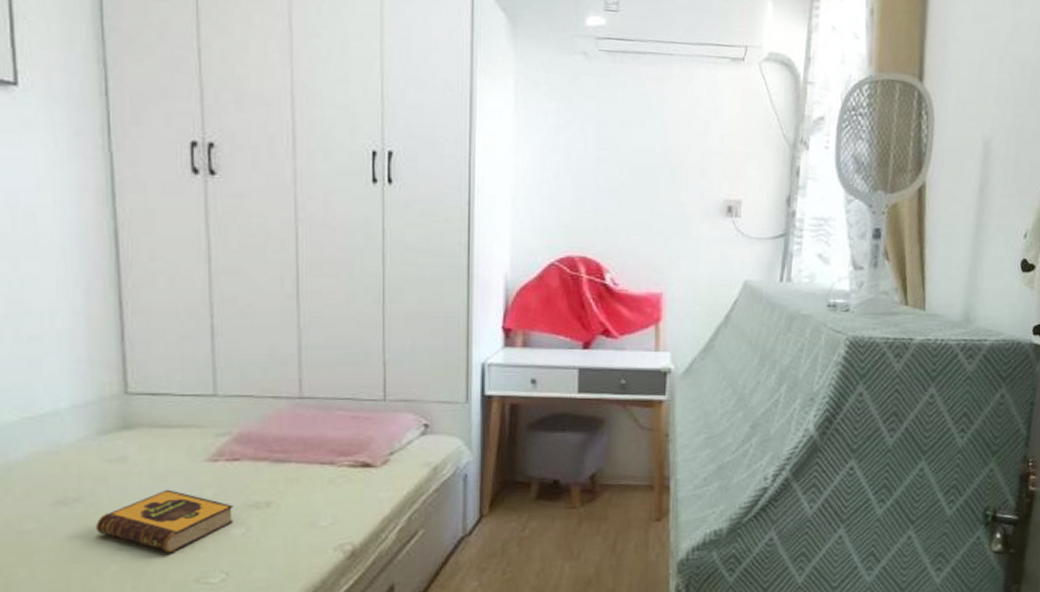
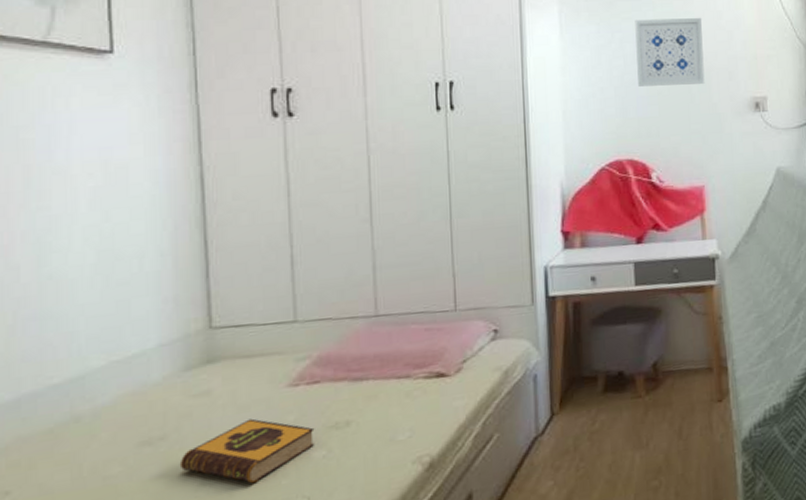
wall art: none [598,99,677,180] -> present [635,17,705,87]

